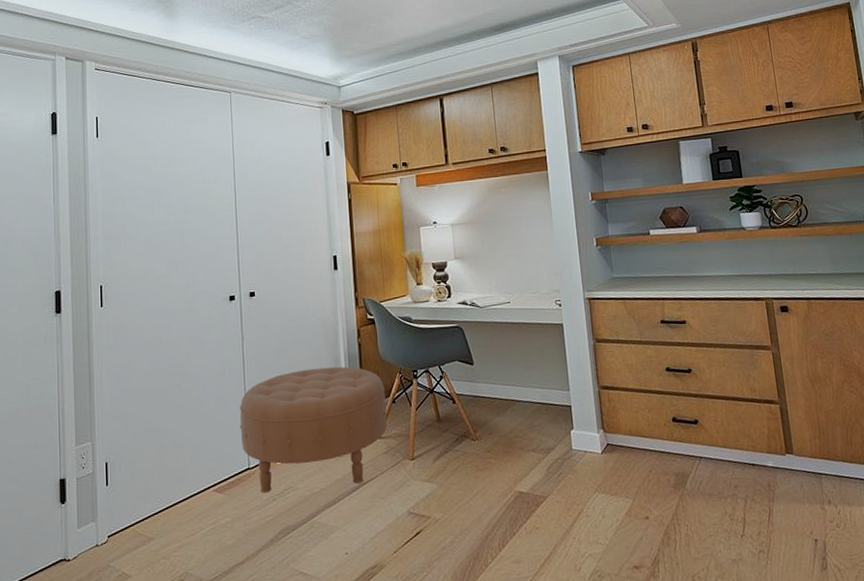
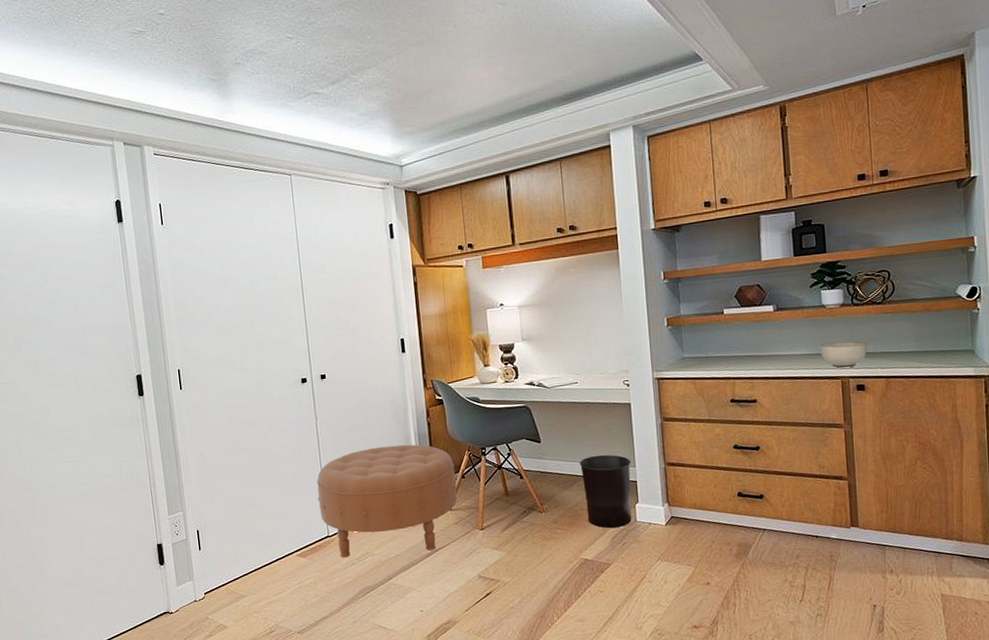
waste bin: none [512,377,567,457] -> present [579,454,632,528]
bowl: none [742,263,788,289] -> present [819,341,868,368]

